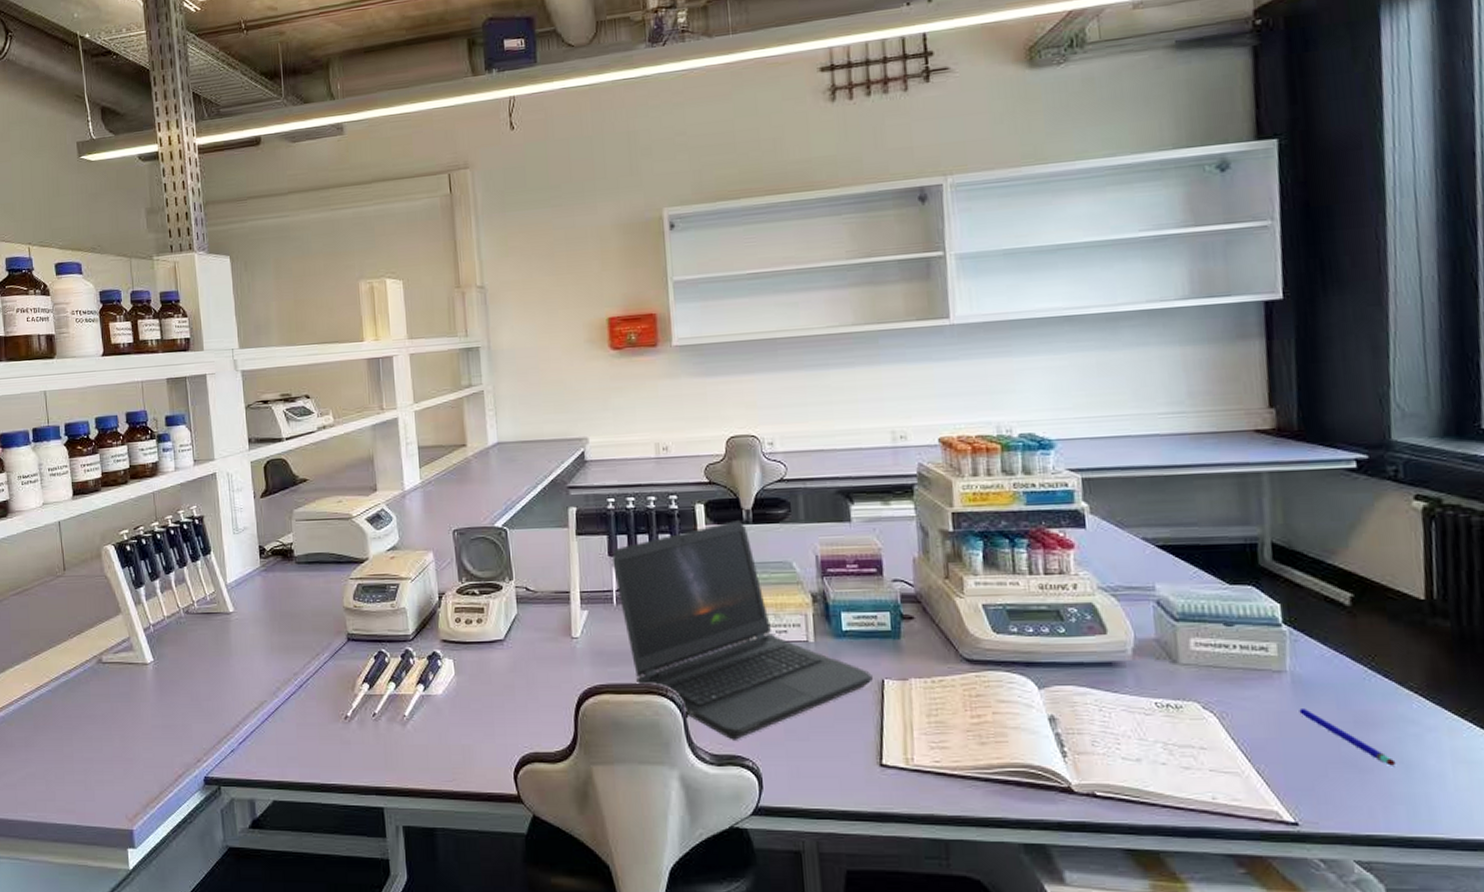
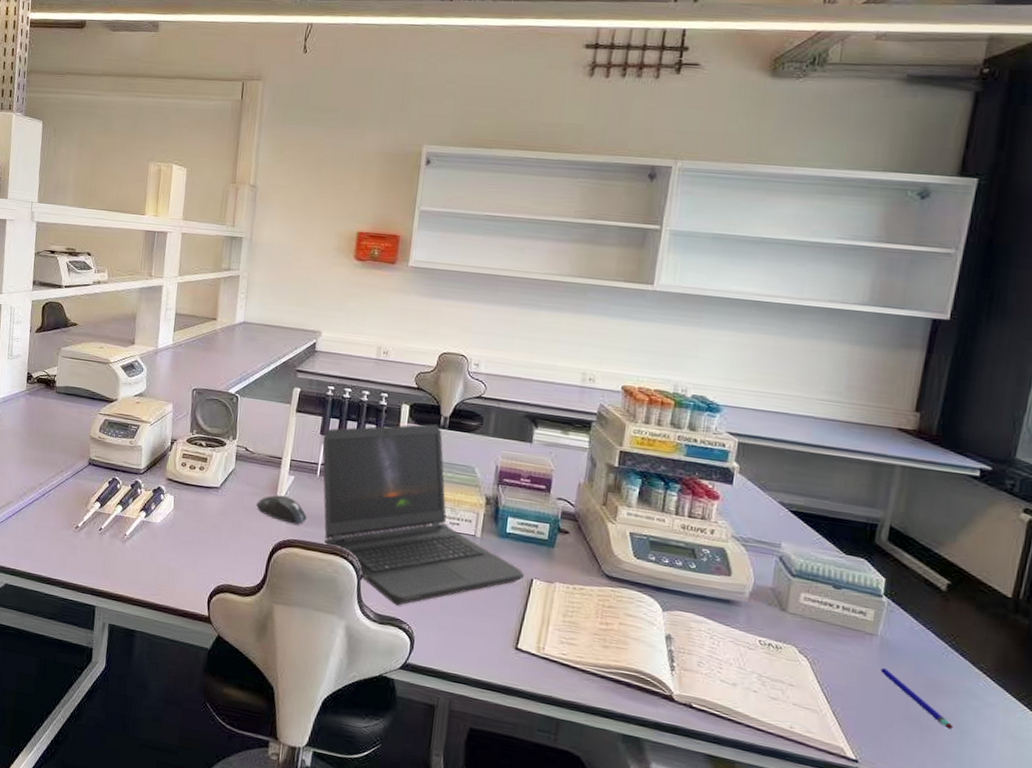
mouse: none [550,636,611,667] -> present [256,495,307,525]

